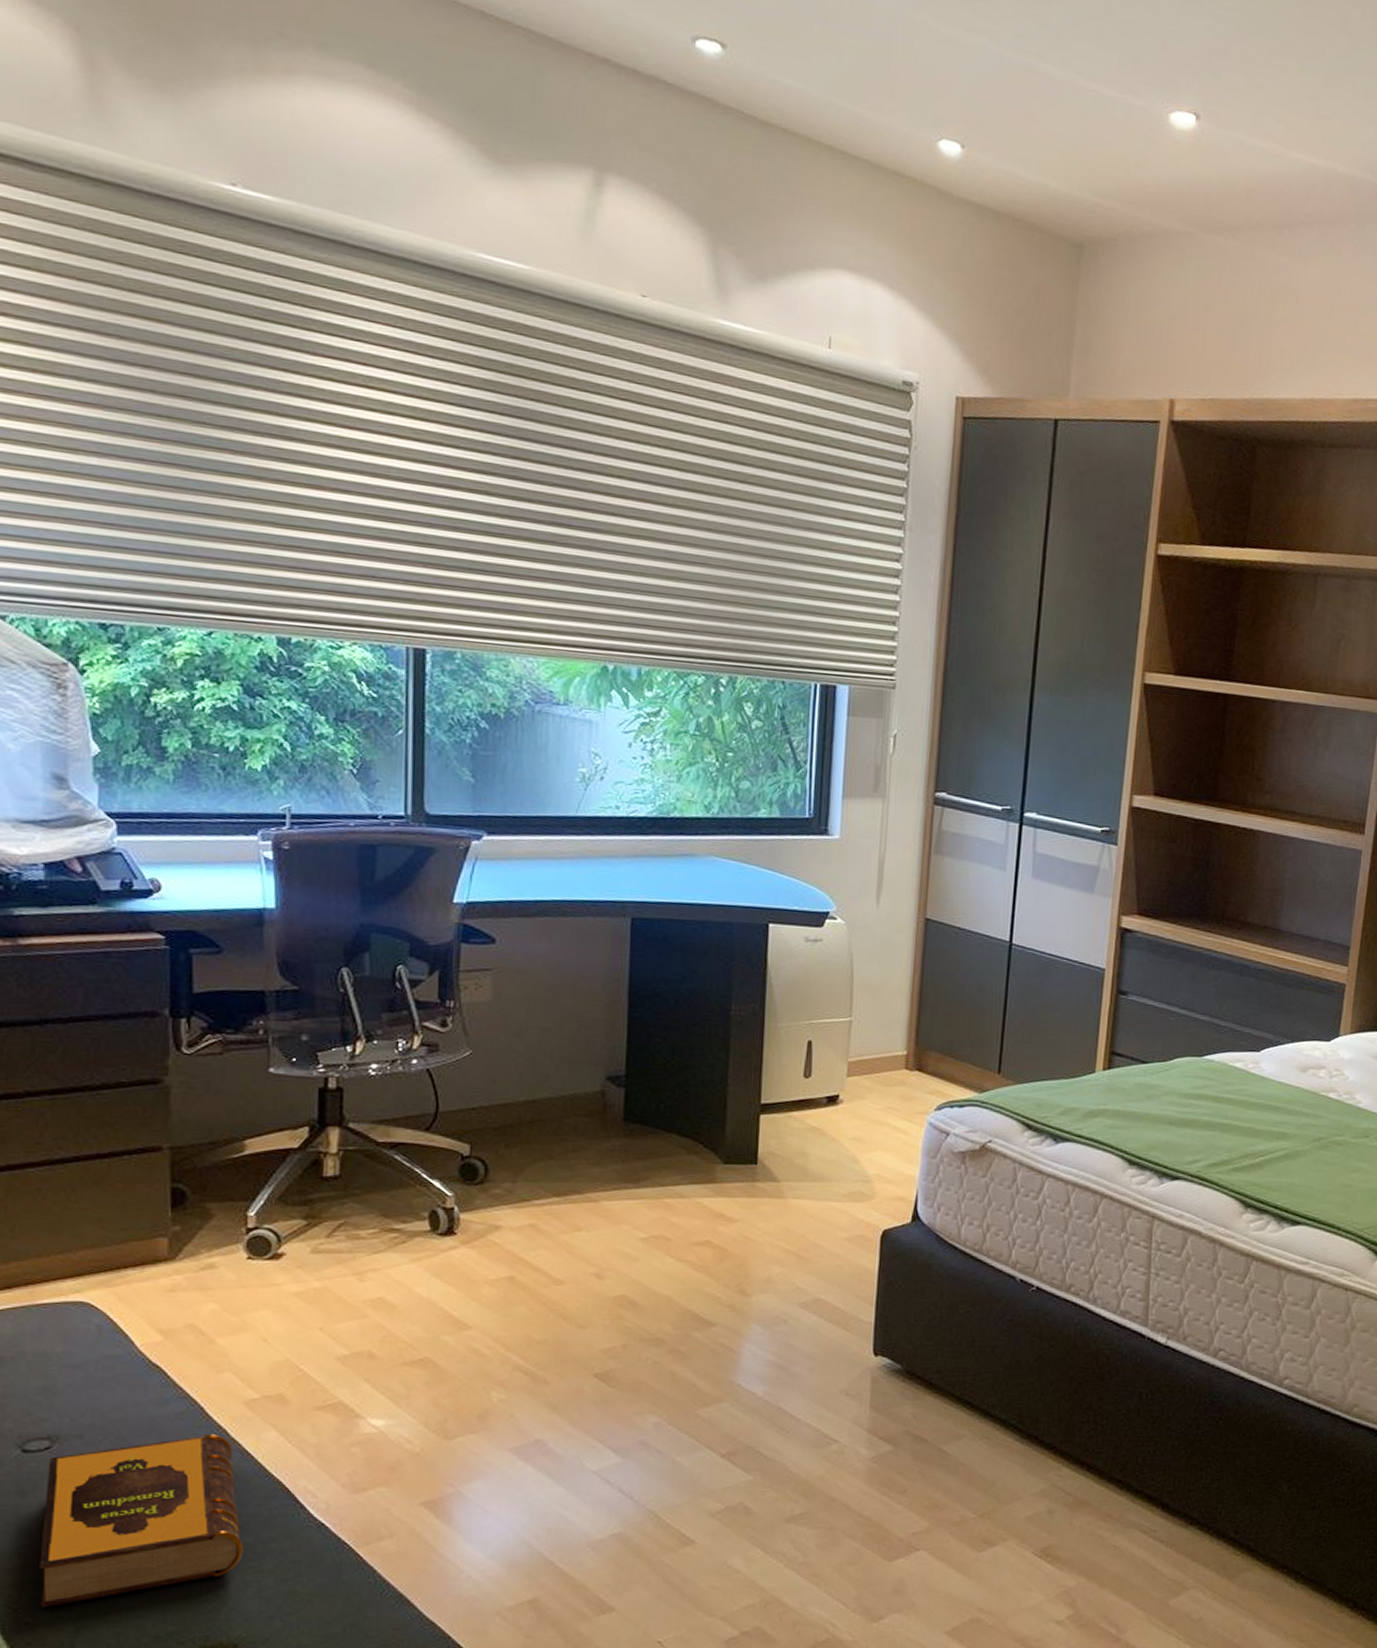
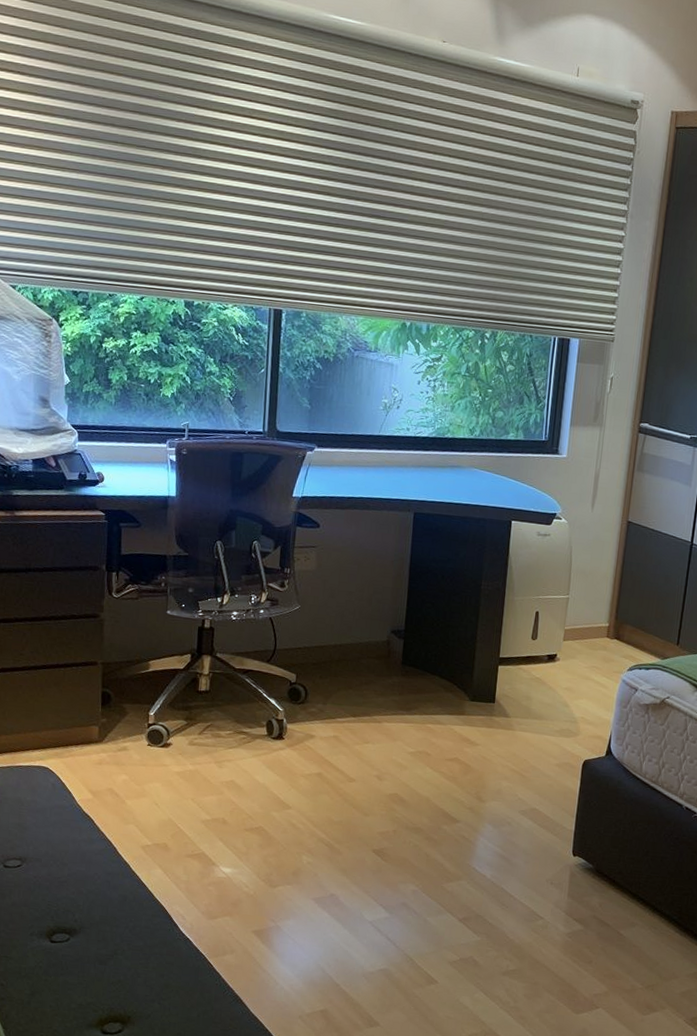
hardback book: present [39,1434,244,1608] -> none [10,867,137,976]

